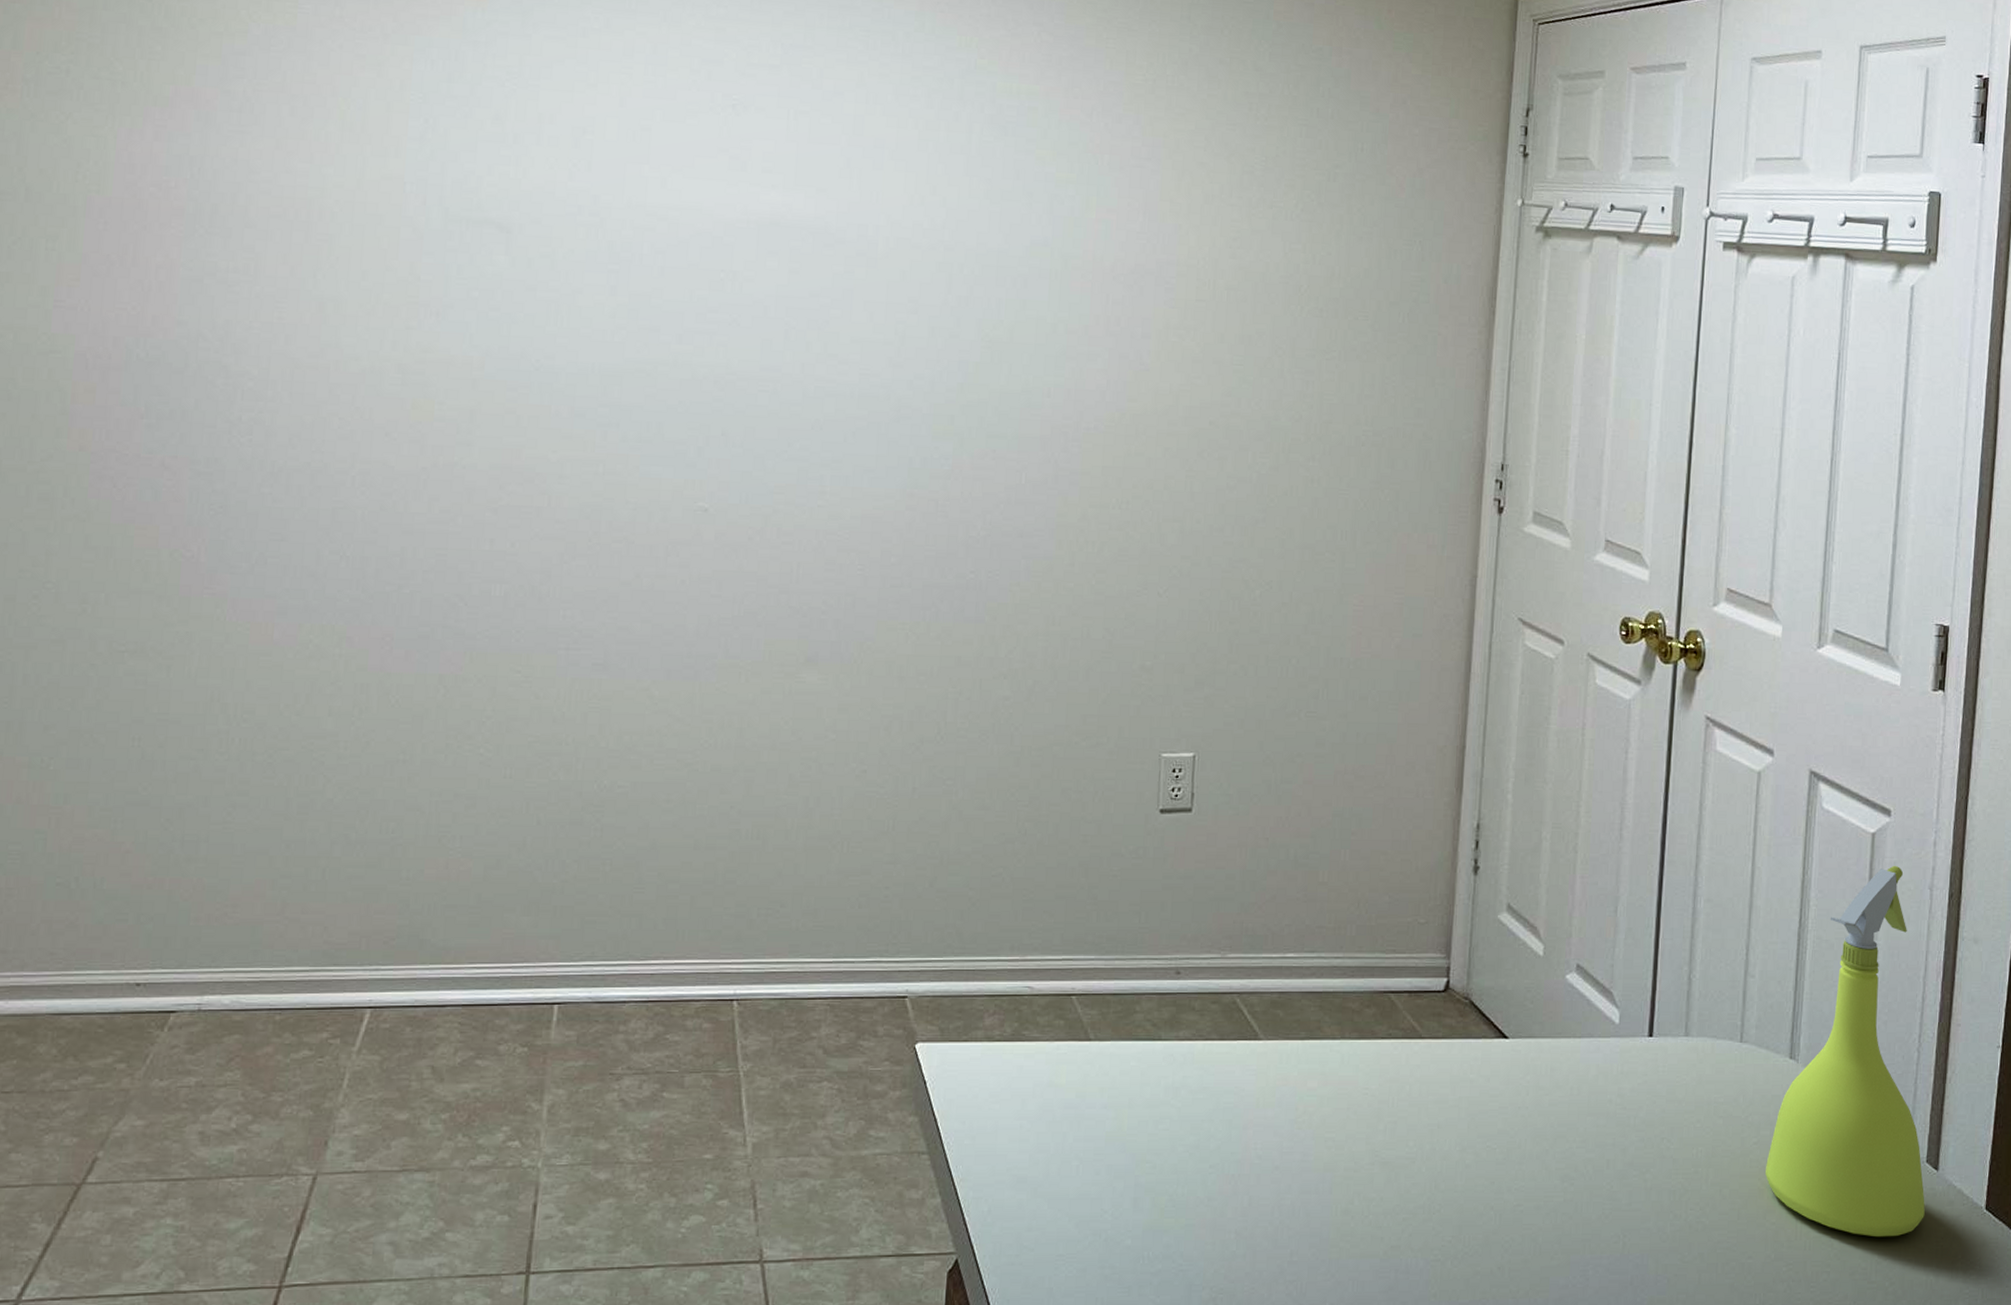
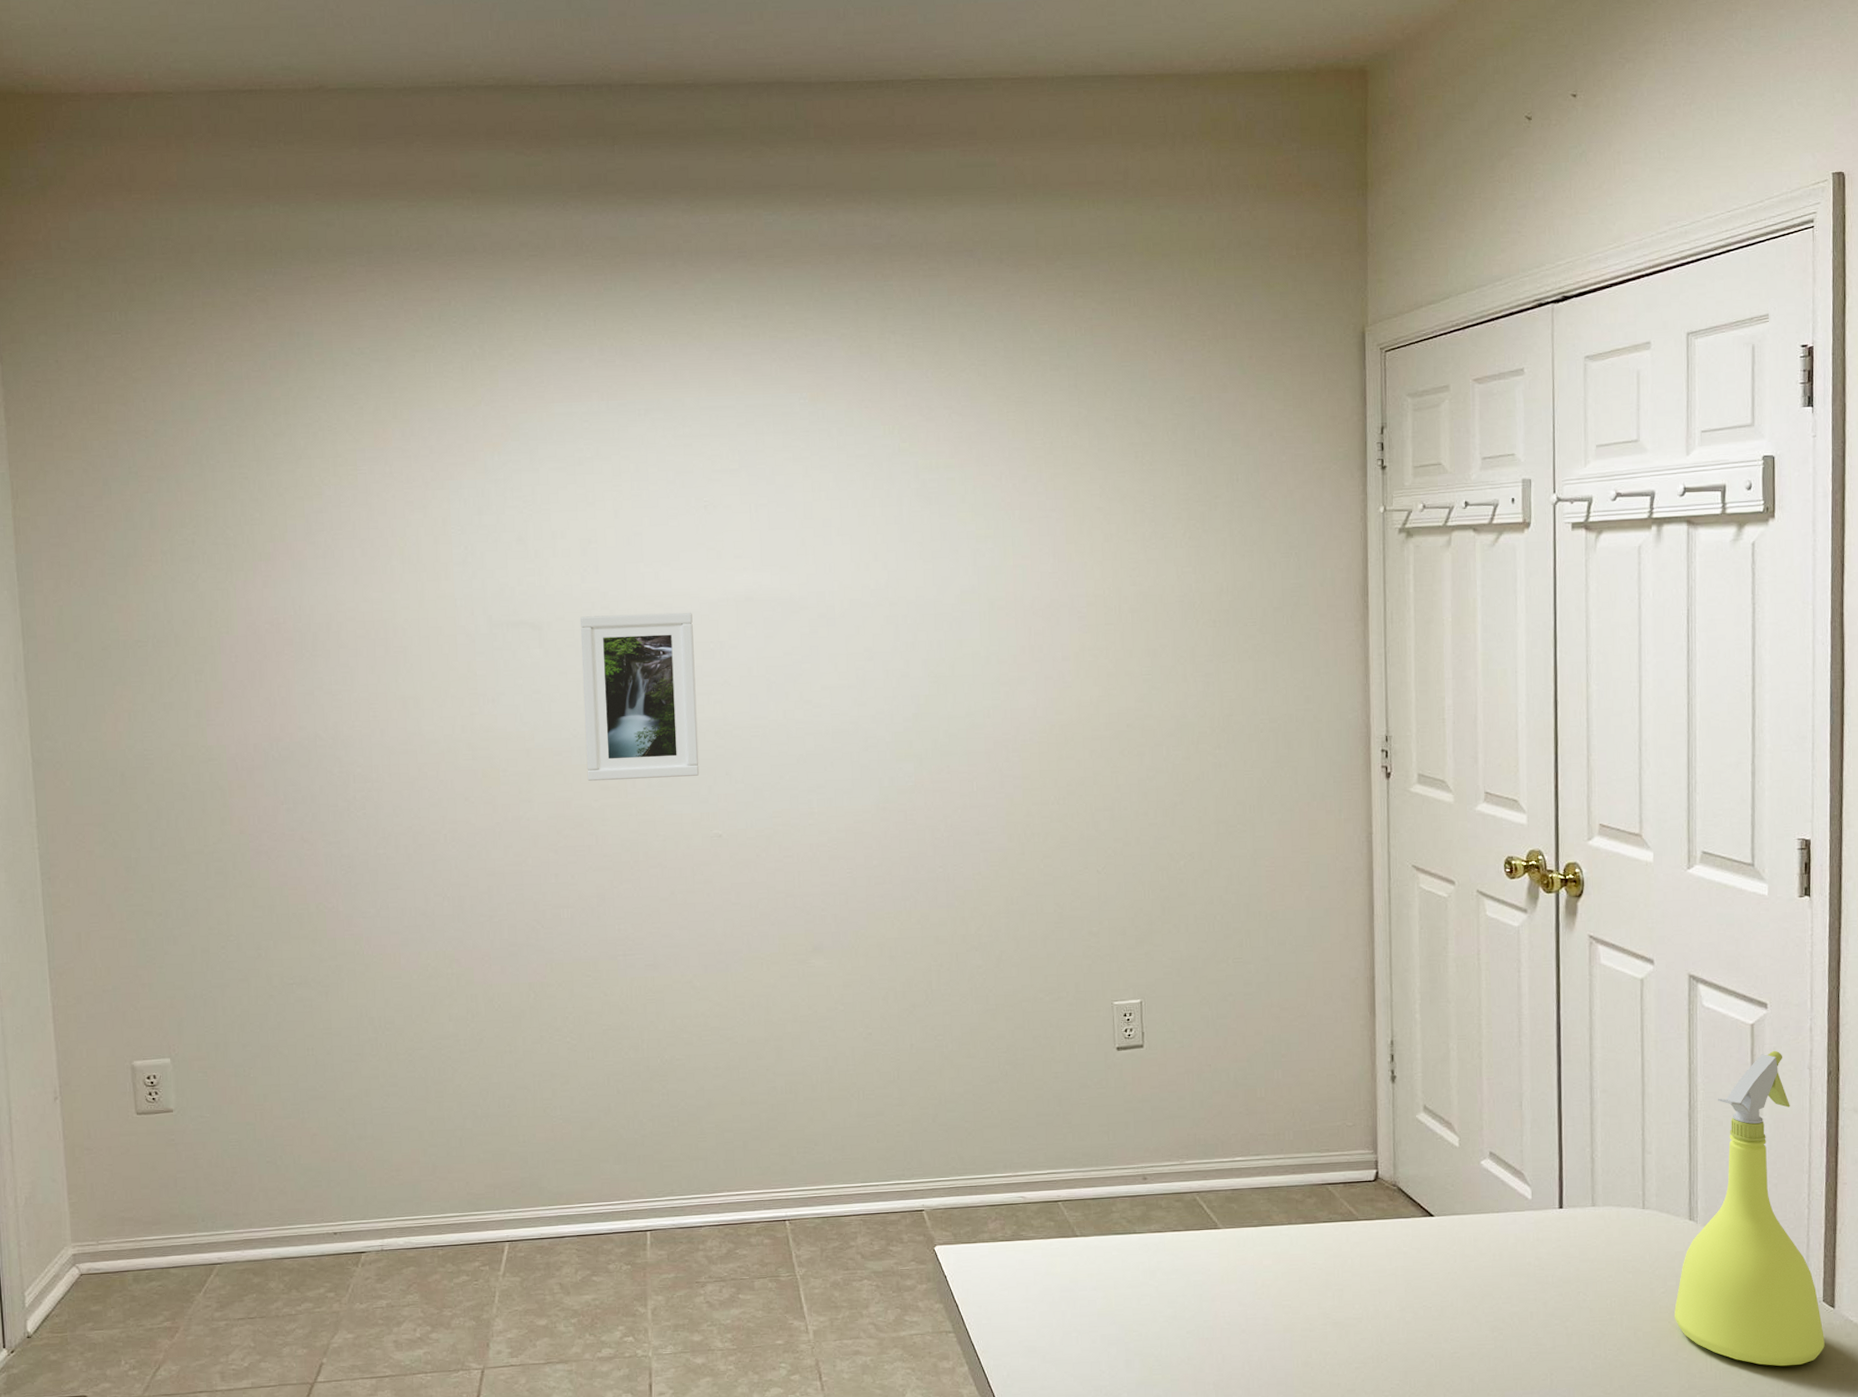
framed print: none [546,222,703,433] -> present [579,612,700,782]

